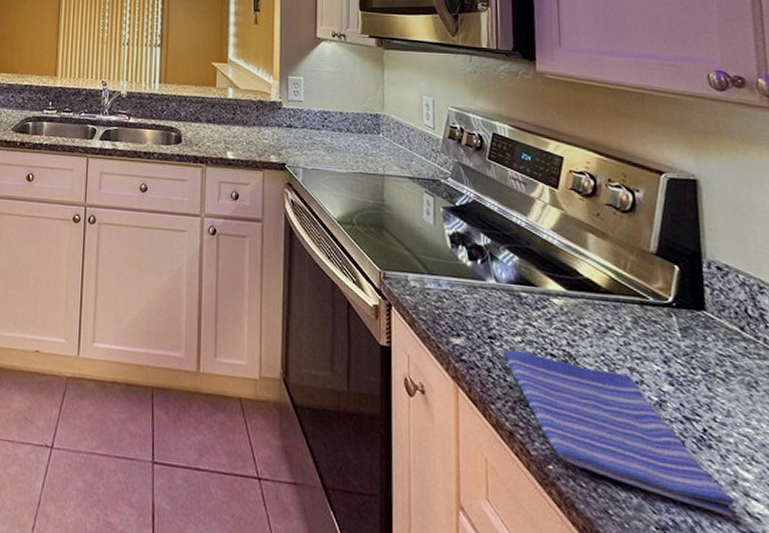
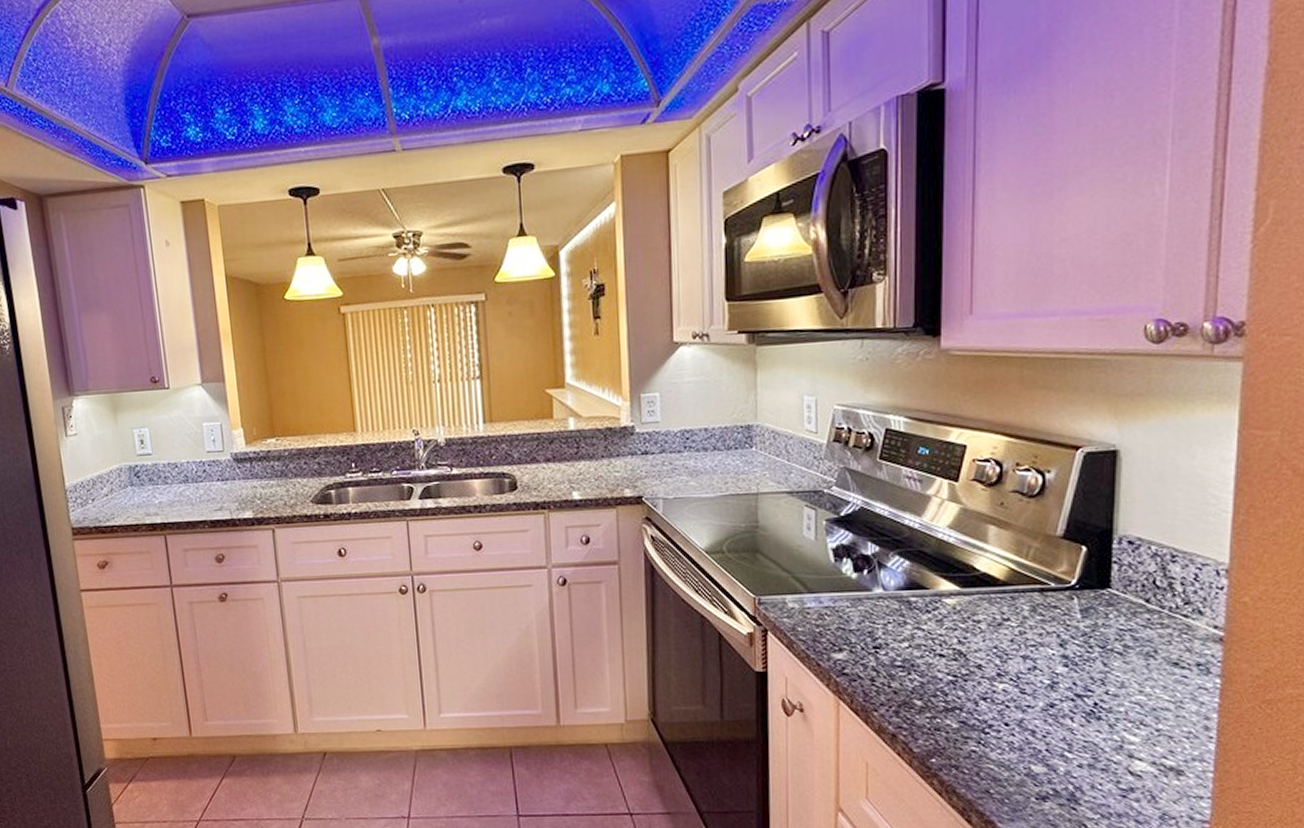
dish towel: present [505,349,734,518] -> none [890,656,1117,779]

